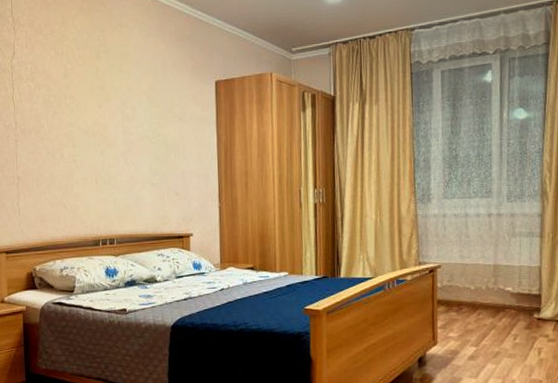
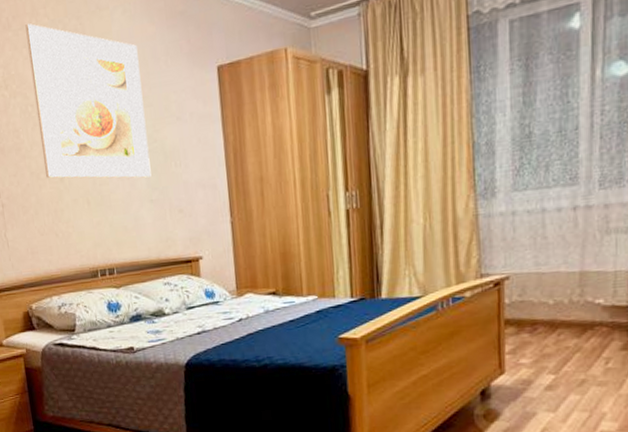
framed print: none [55,31,154,165] -> present [25,23,152,179]

